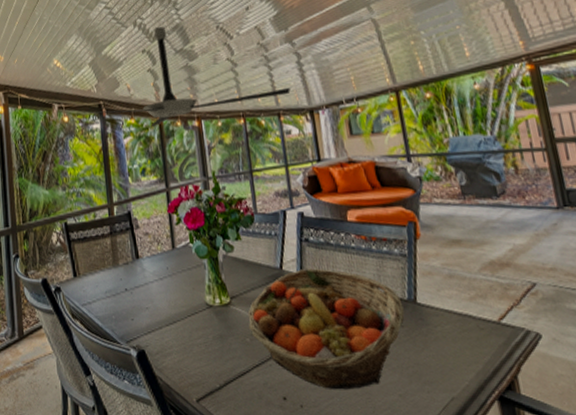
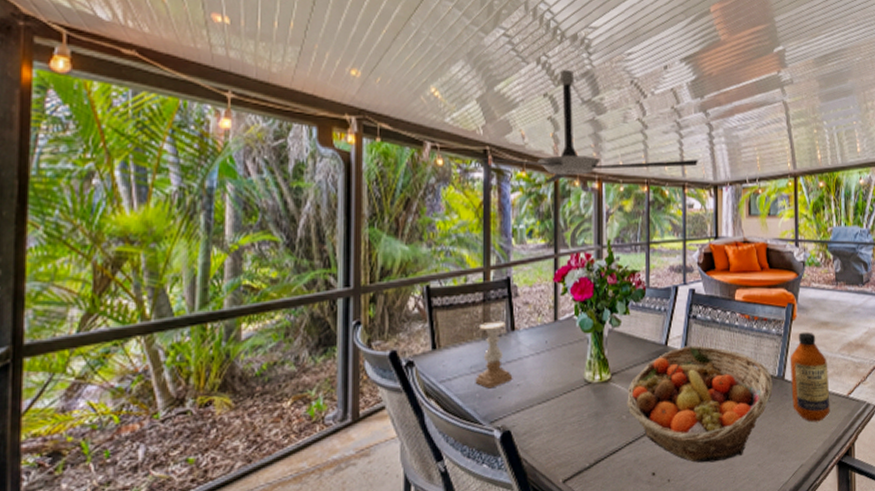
candle holder: none [110,250,142,311] -> present [475,321,513,389]
bottle: none [419,251,480,351] -> present [790,332,830,422]

